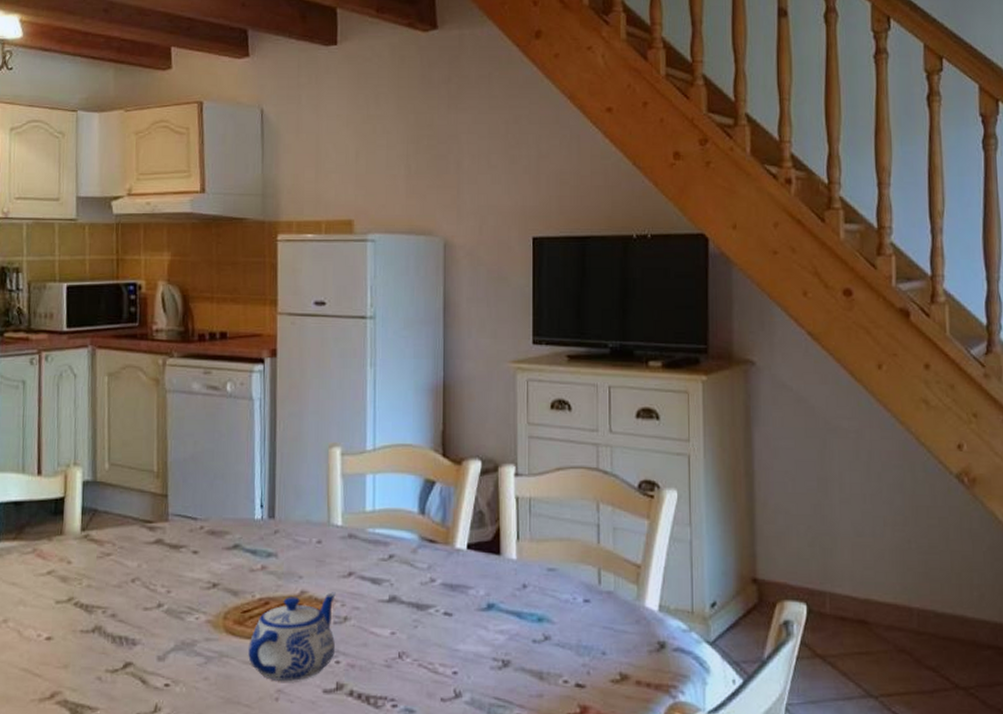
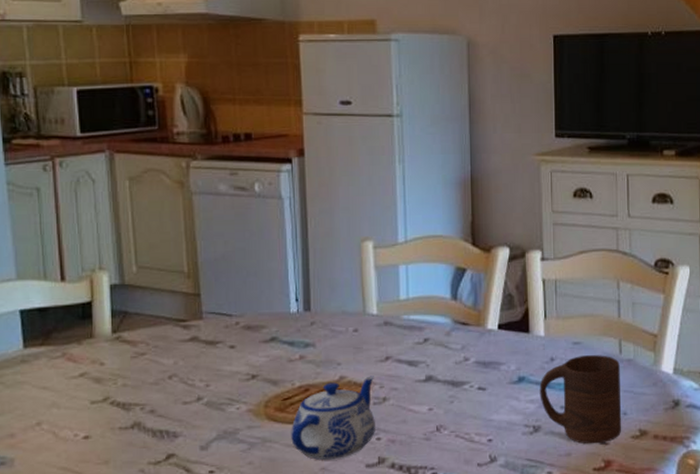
cup: none [510,584,600,686] -> present [539,355,622,444]

